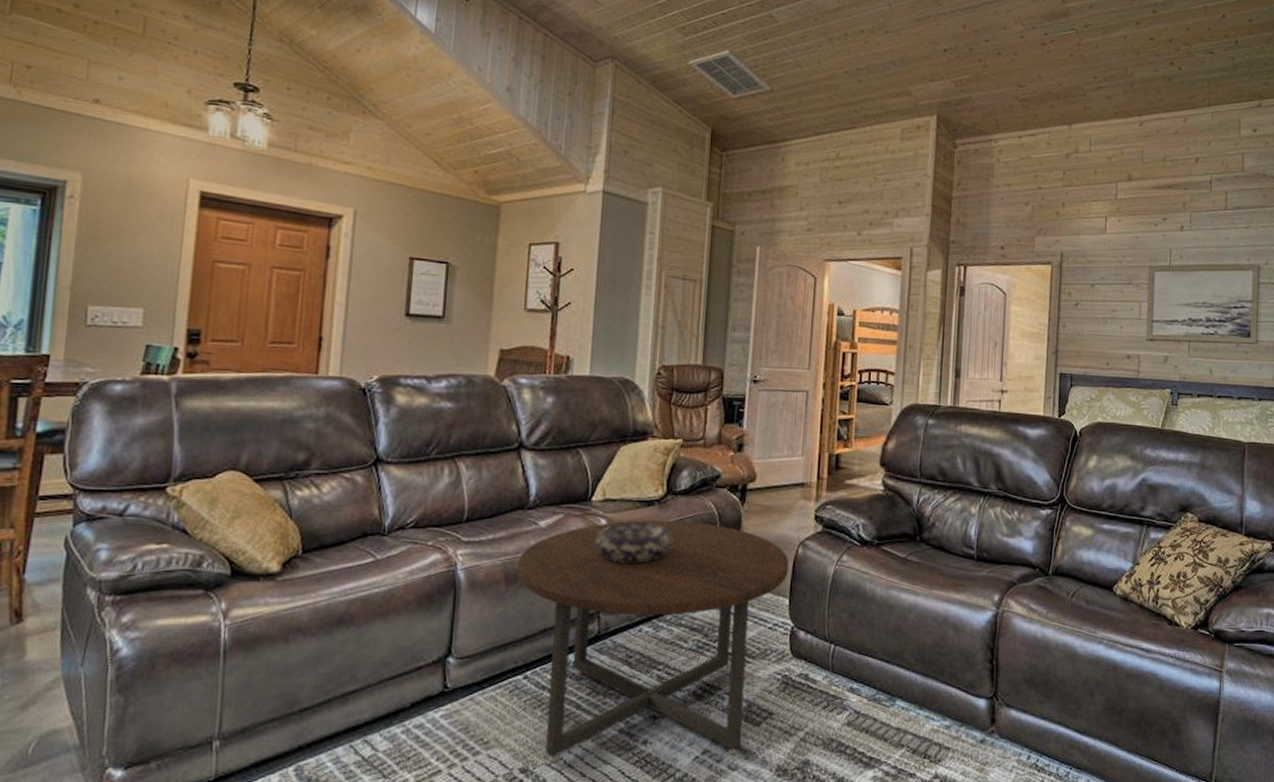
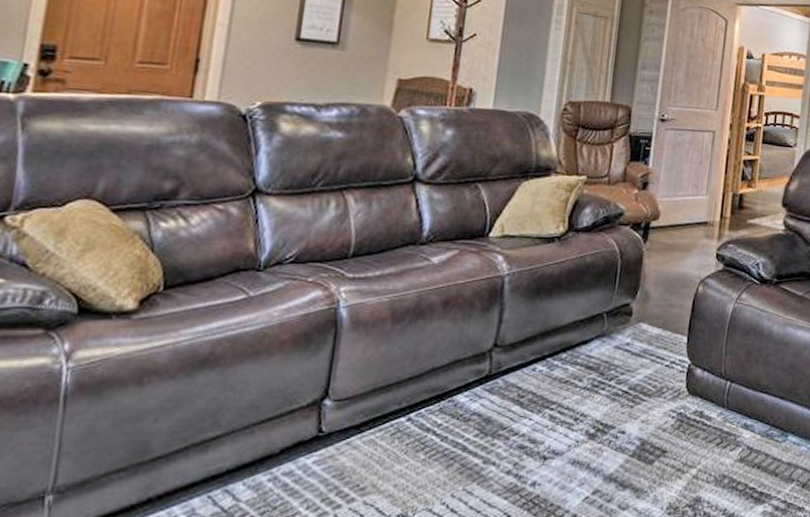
coffee table: present [517,520,789,762] -> none [405,257,689,507]
decorative bowl: present [596,522,672,563] -> none [491,258,571,301]

